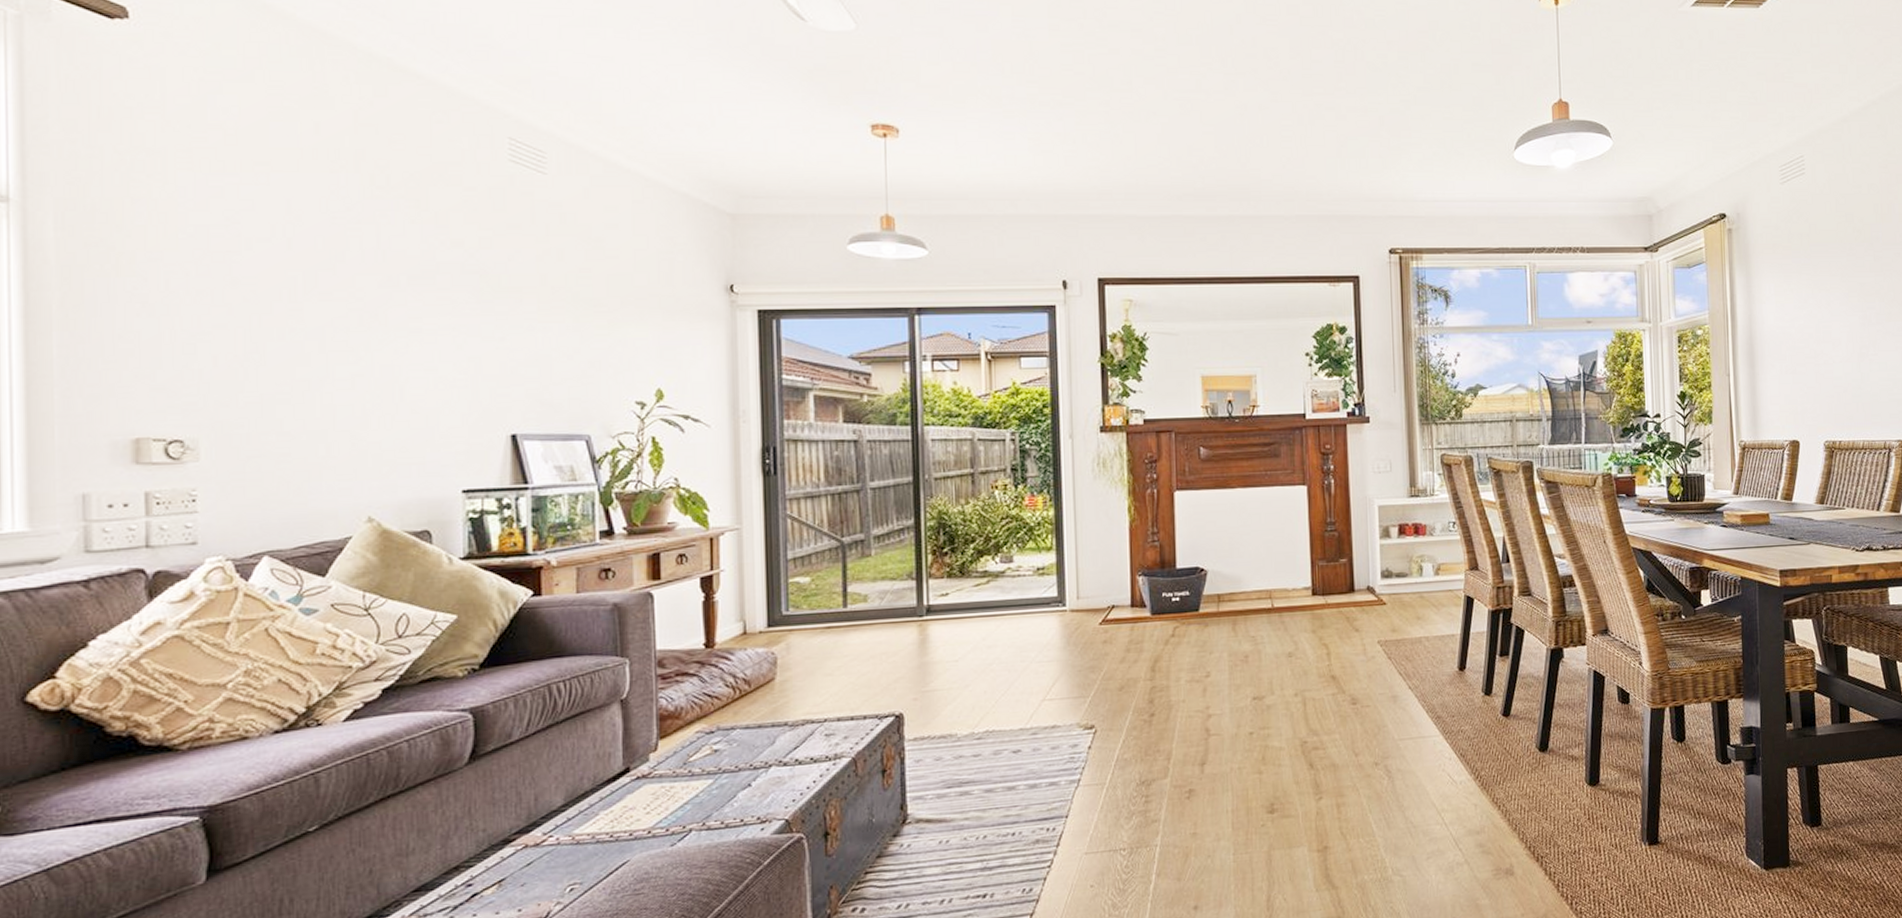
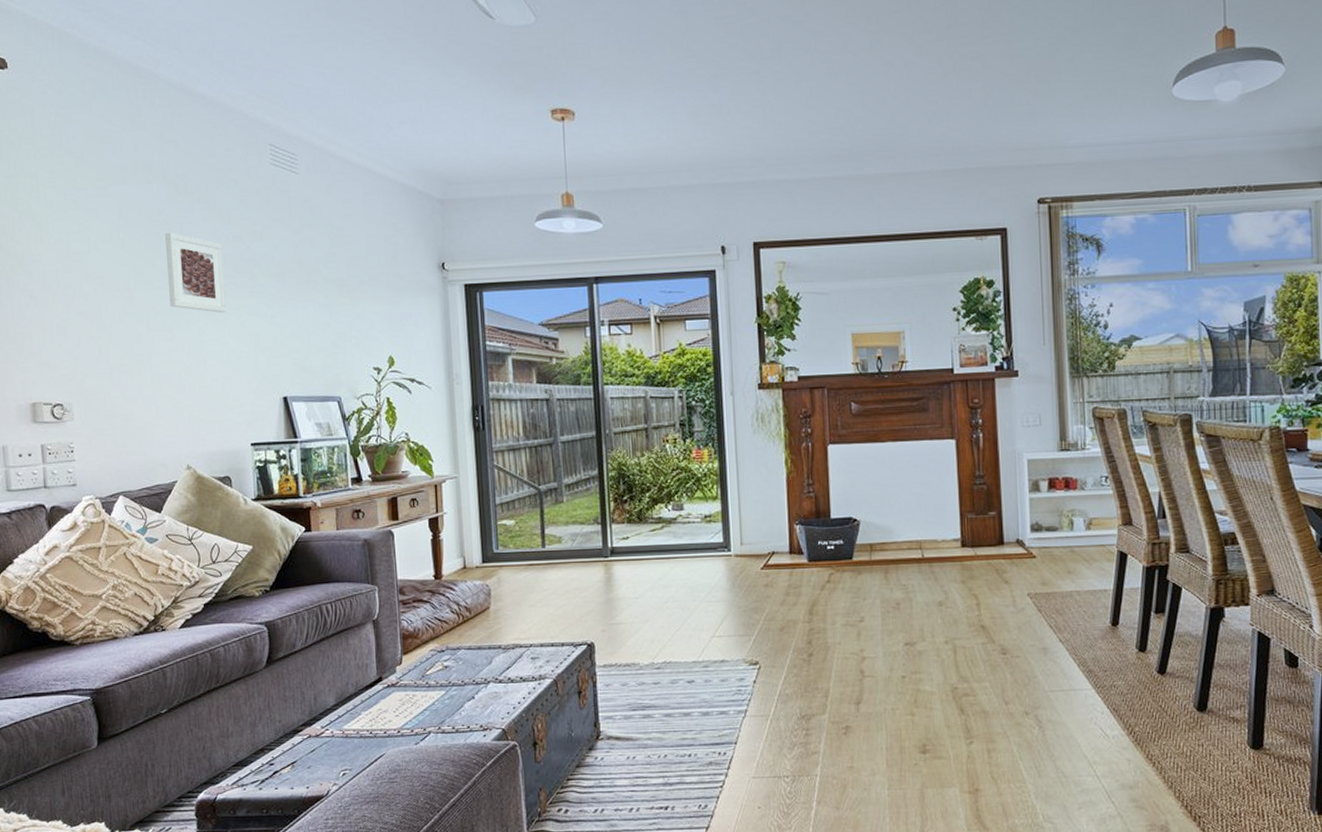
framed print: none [354,232,437,332] -> present [165,232,227,313]

